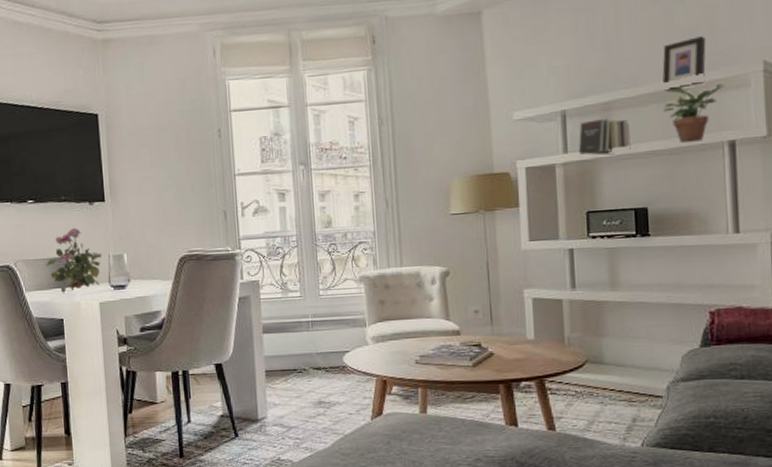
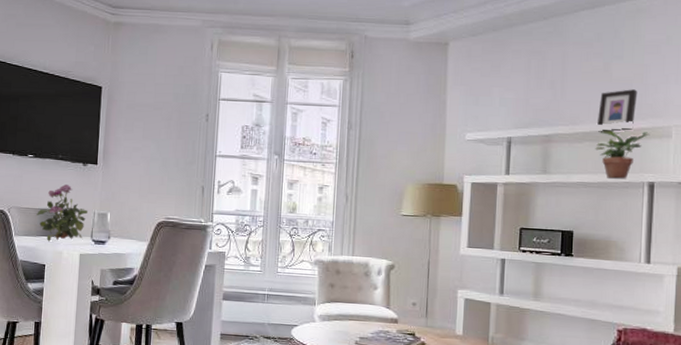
books: present [578,118,631,156] -> none [518,149,565,181]

